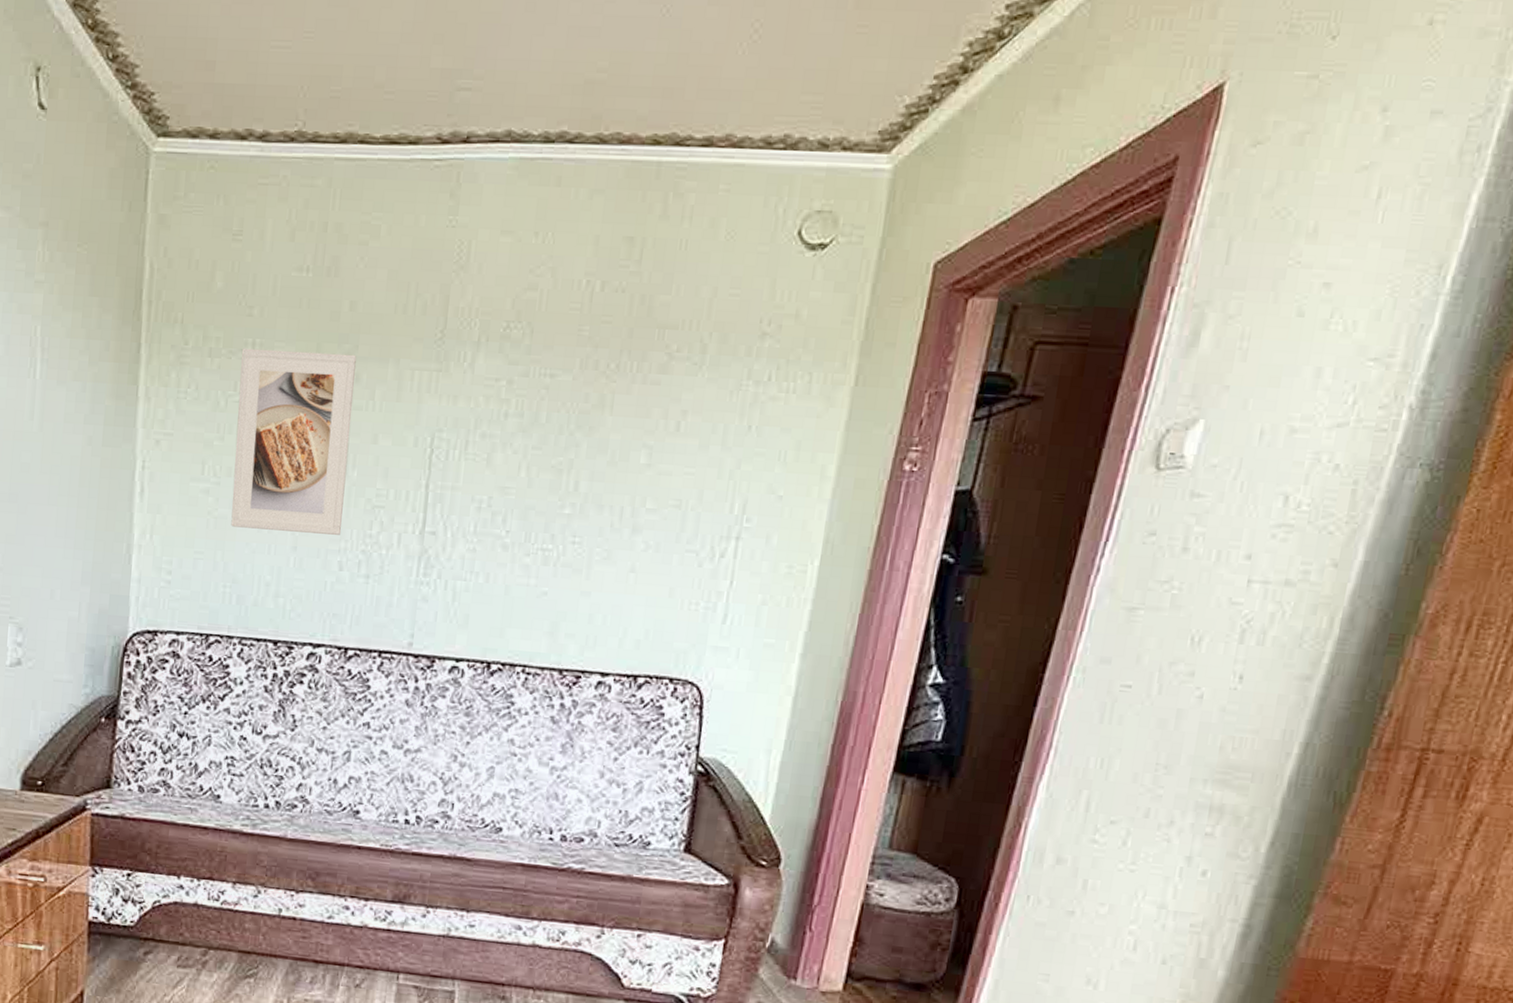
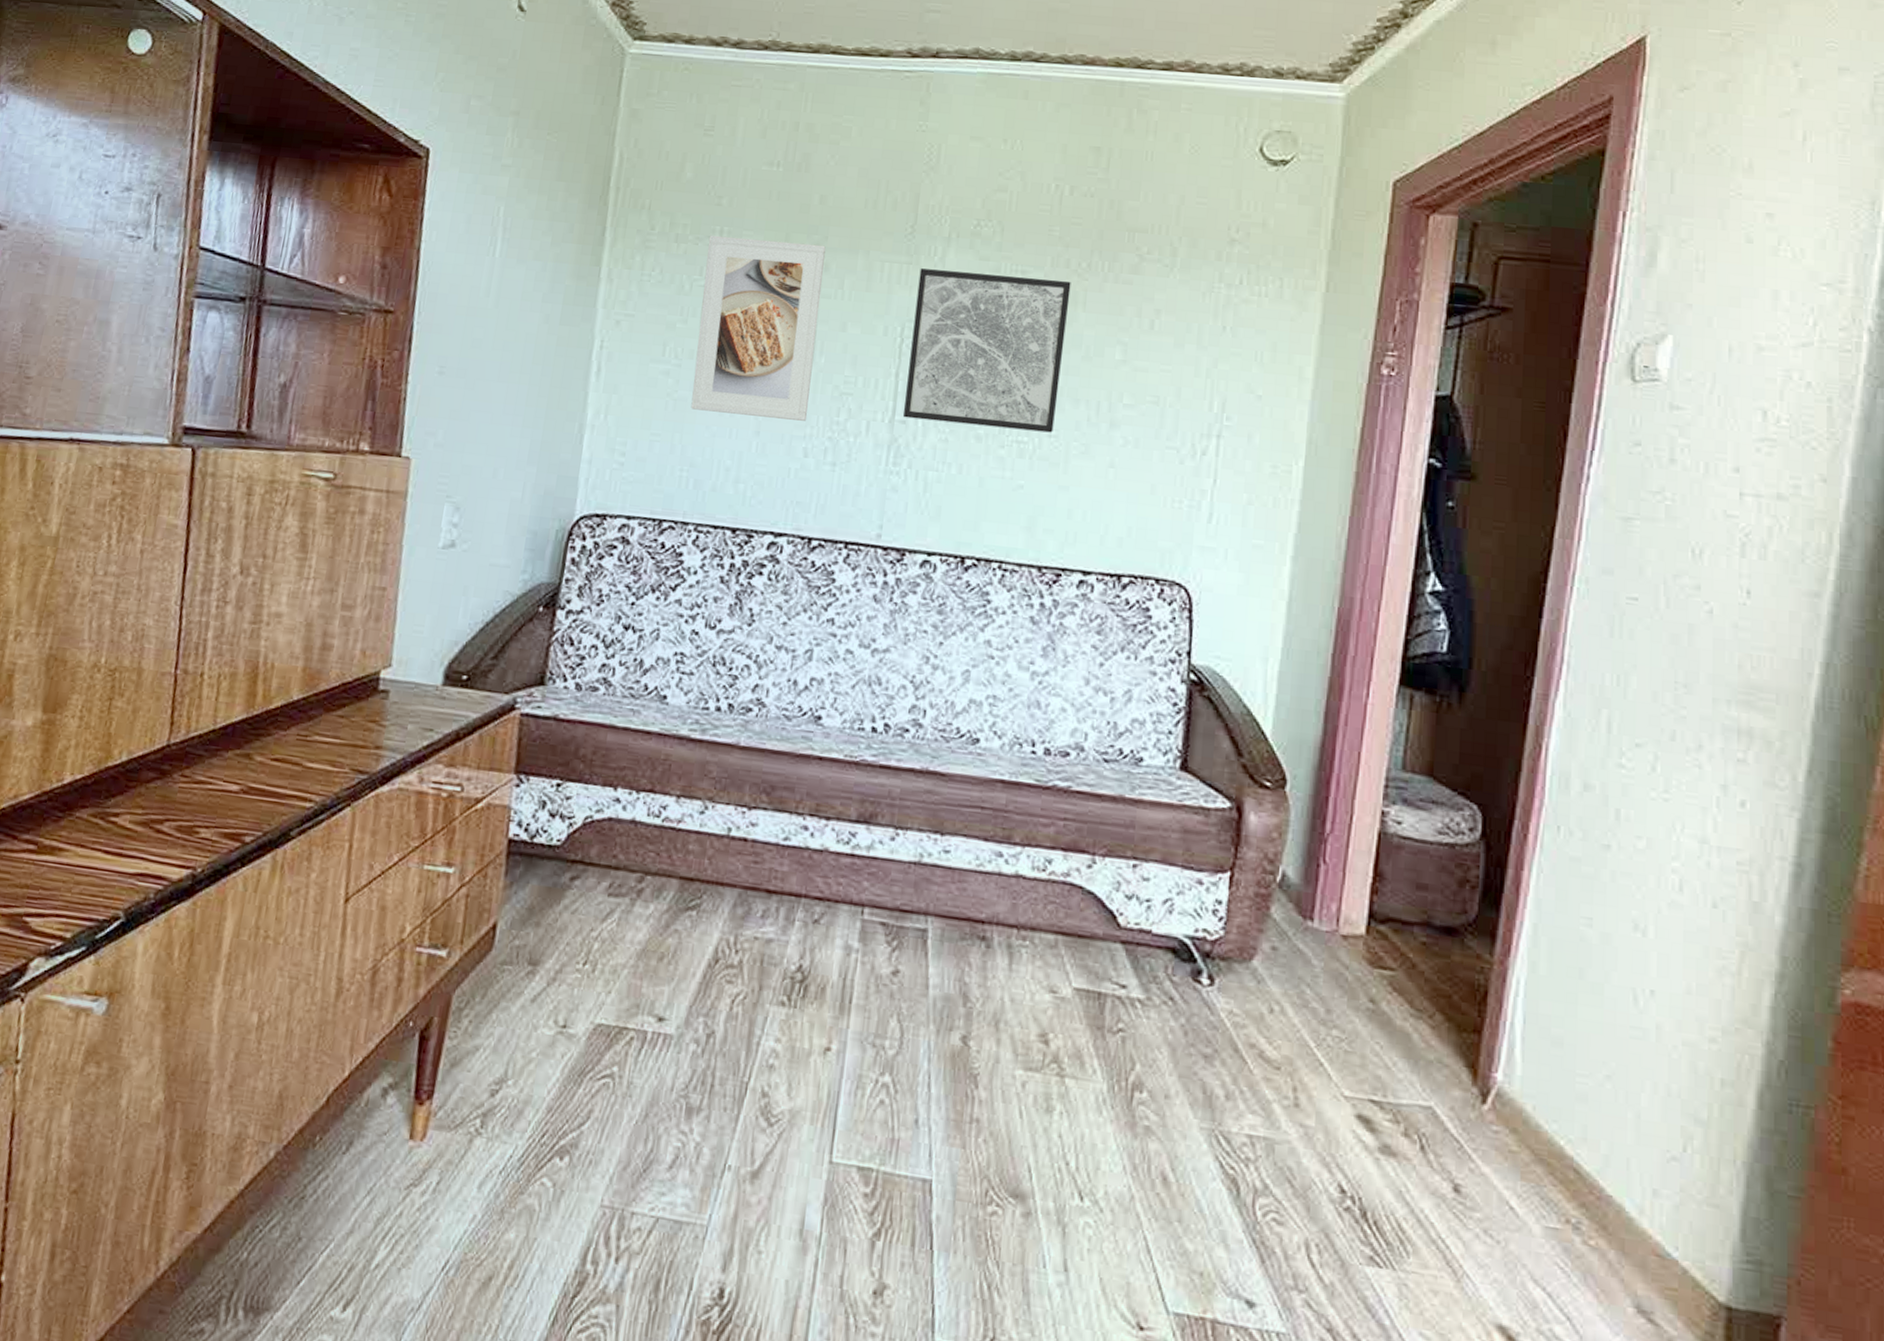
wall art: none [432,375,599,540] -> present [902,268,1071,433]

